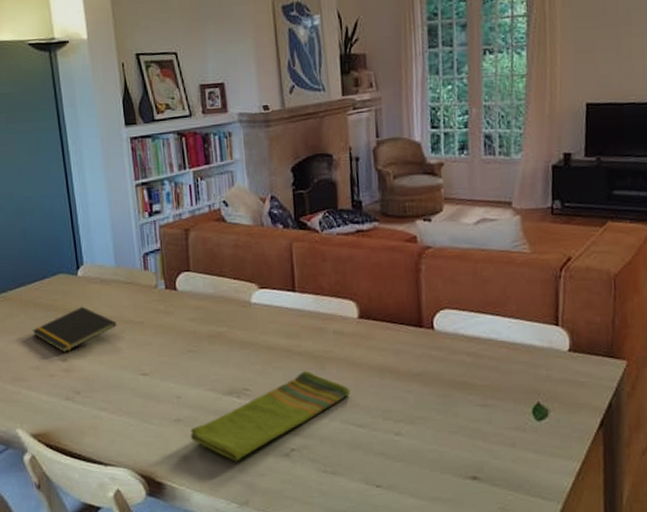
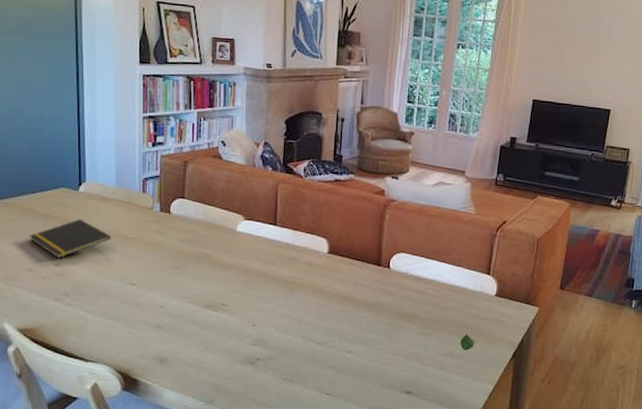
dish towel: present [190,370,351,462] -> none [169,293,314,366]

